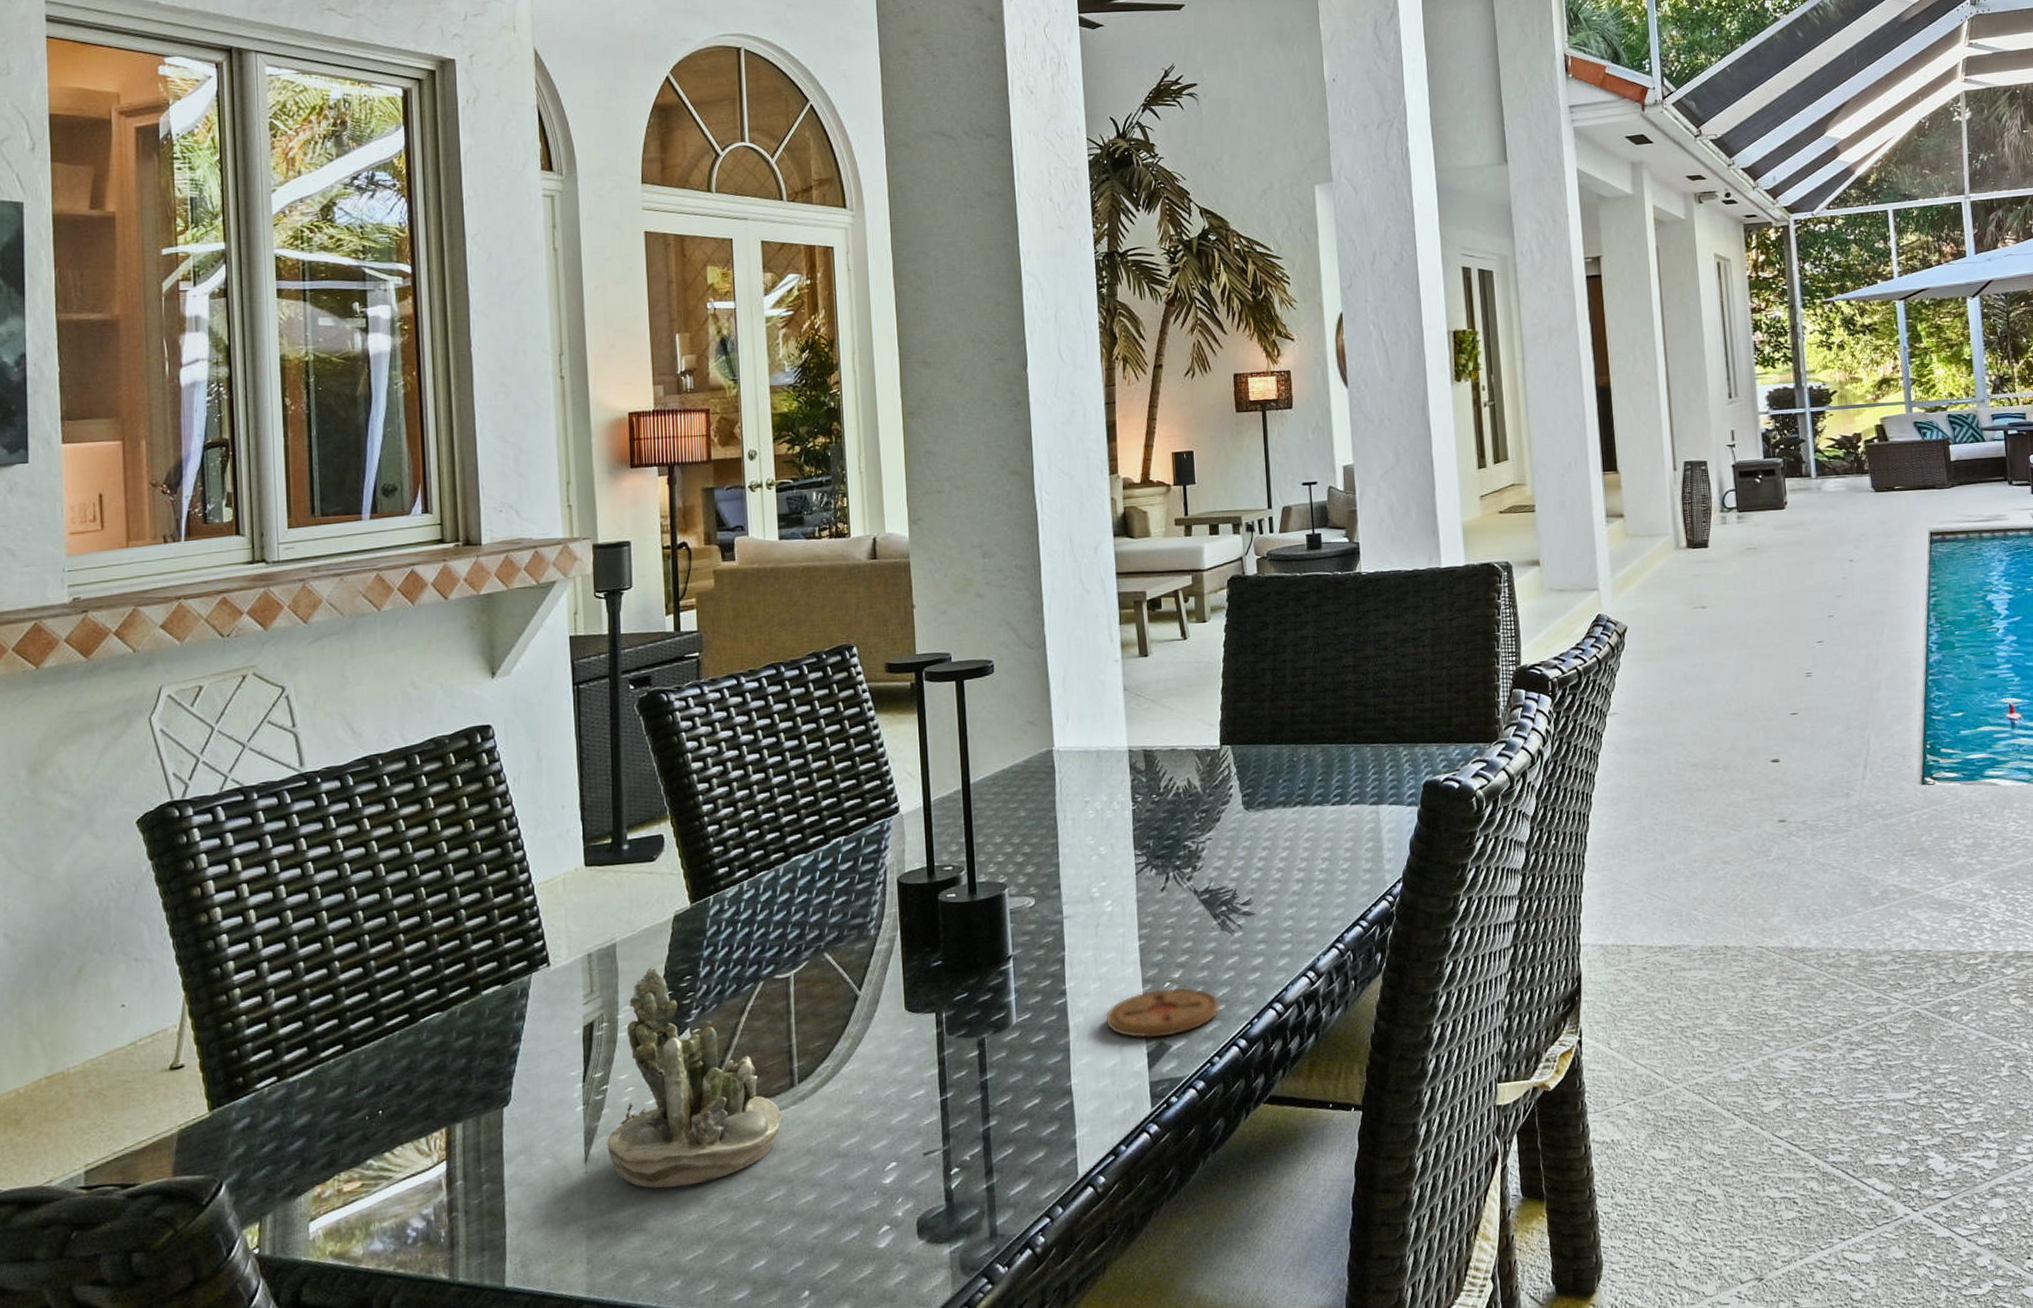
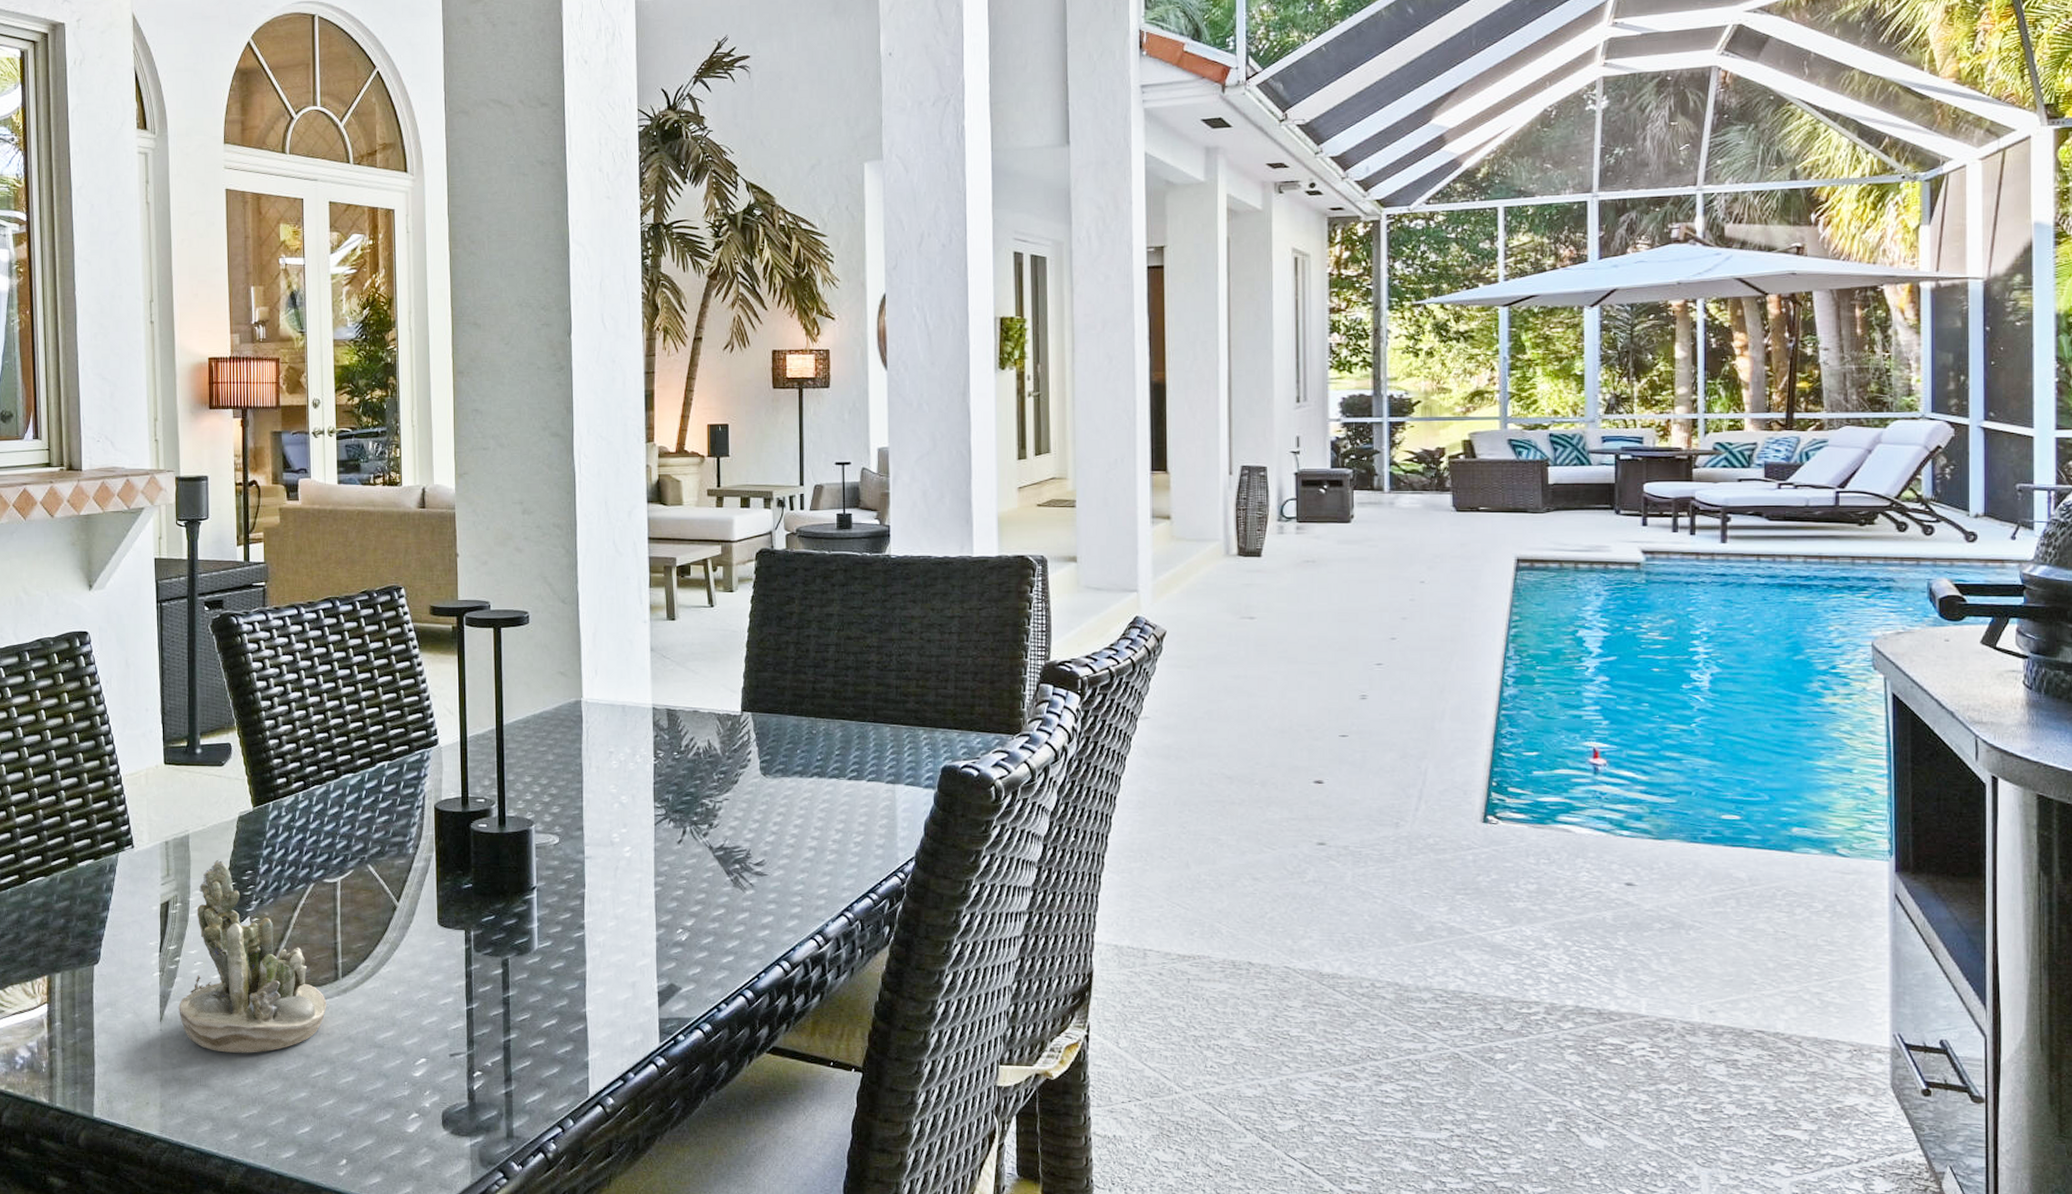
coaster: present [1105,986,1220,1039] -> none [620,933,729,980]

